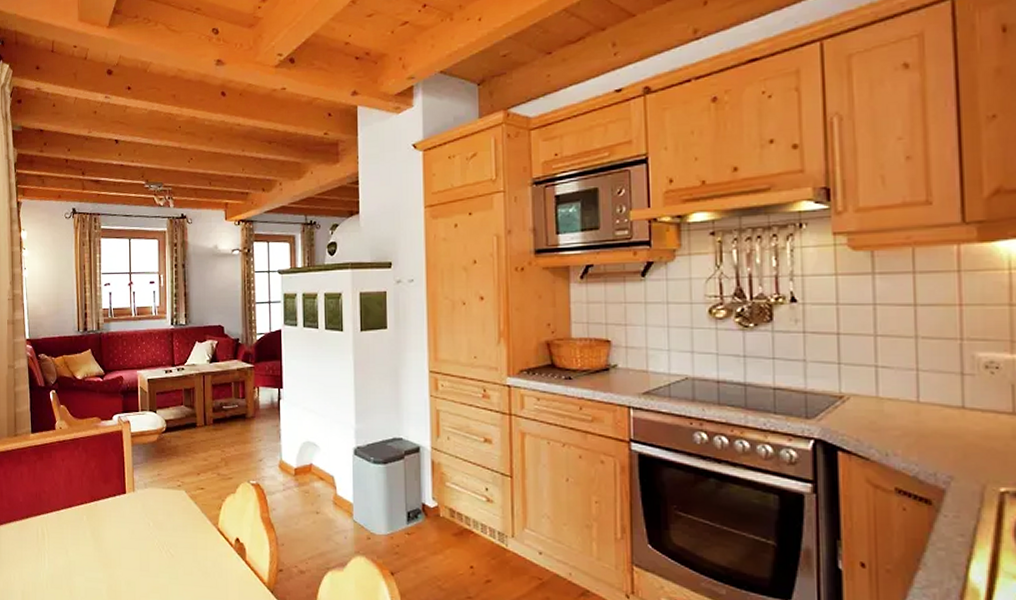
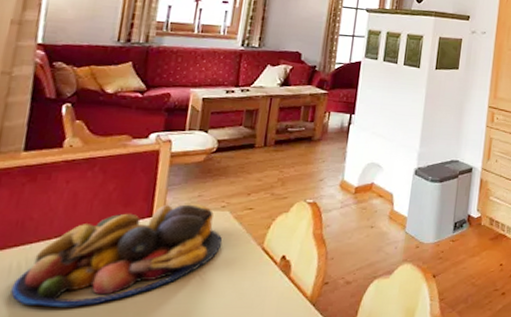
fruit bowl: none [41,481,182,572] -> present [11,203,222,308]

